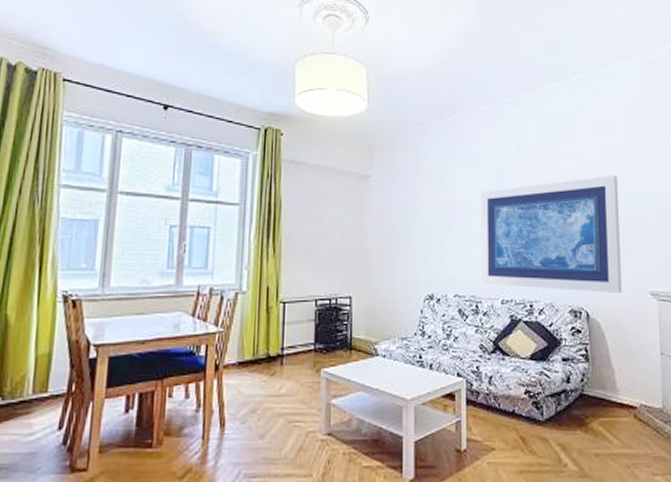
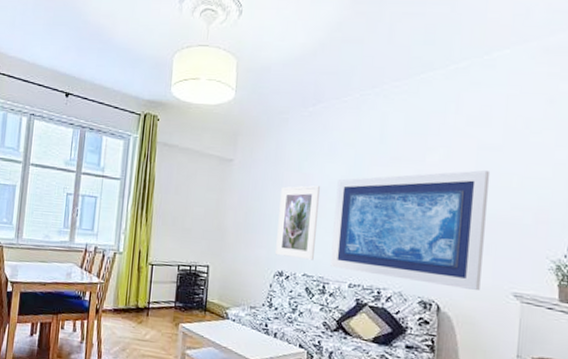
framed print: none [424,199,464,279] -> present [275,185,320,260]

